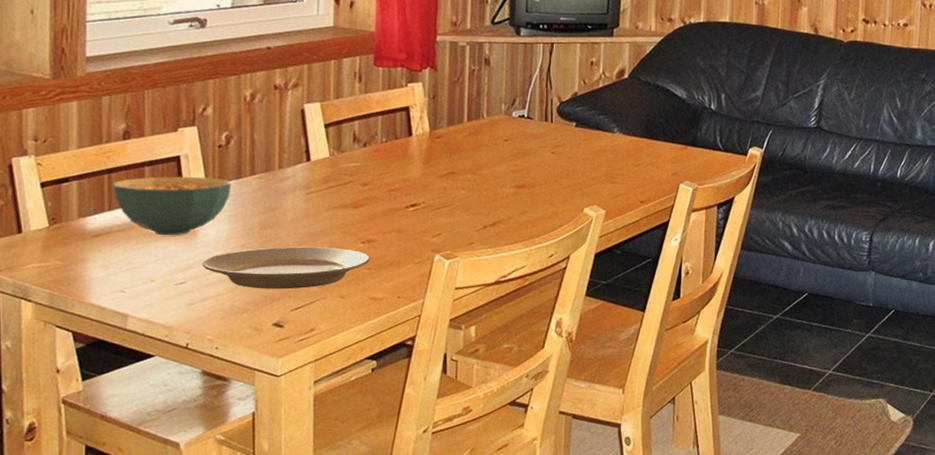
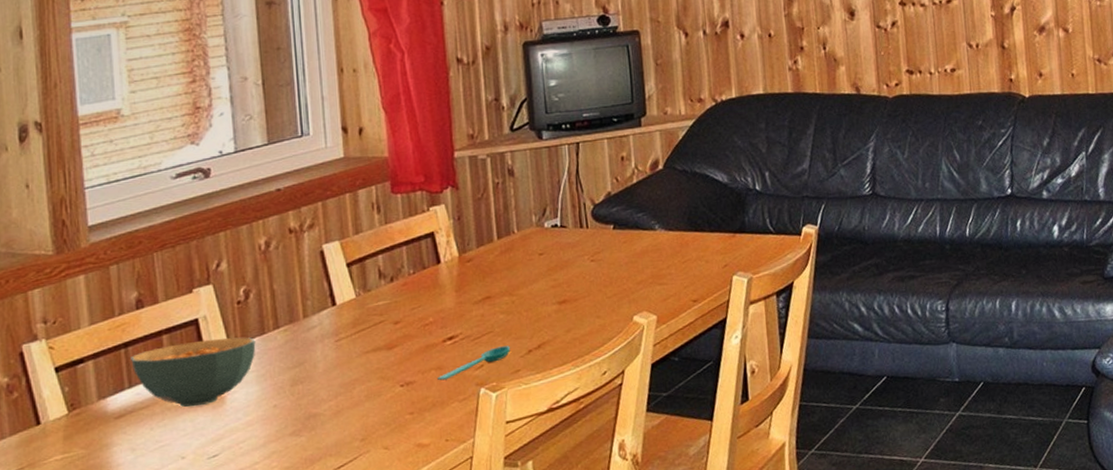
plate: present [202,246,370,289] -> none [234,395,412,452]
spoon: none [397,219,468,243] -> present [437,345,511,381]

